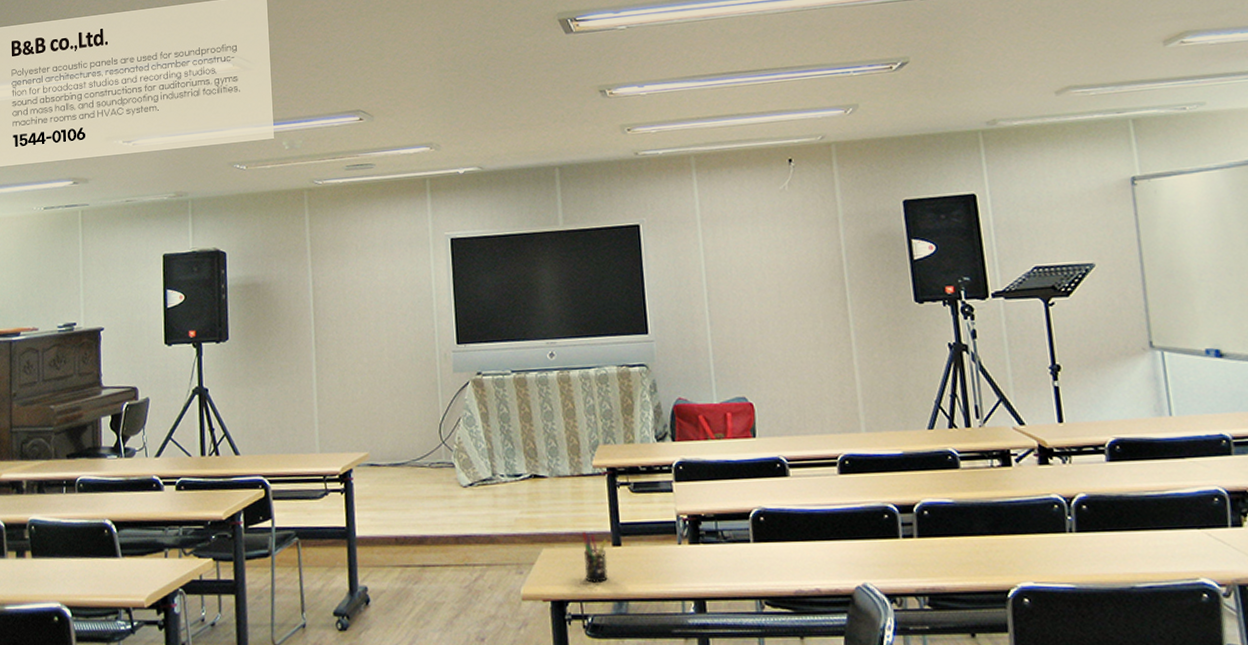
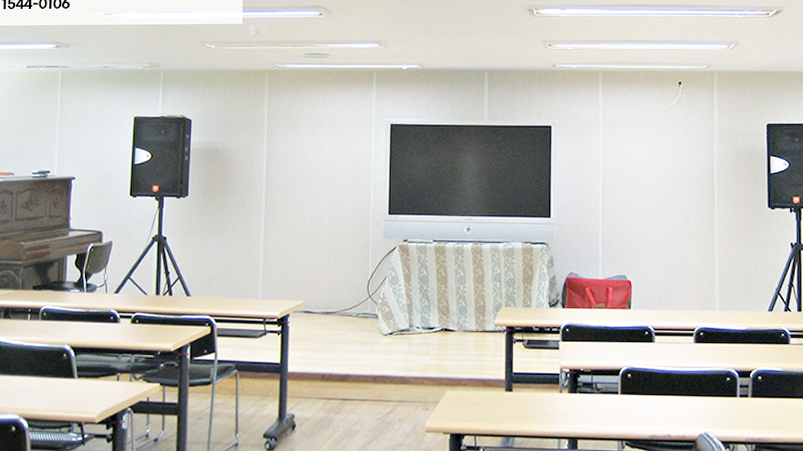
pen holder: present [583,531,608,583] -> none [480,377,501,421]

